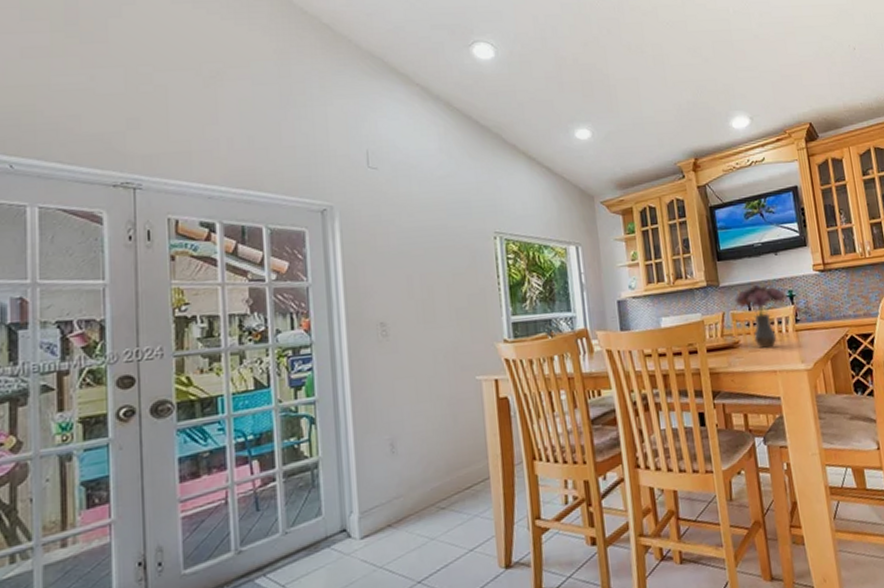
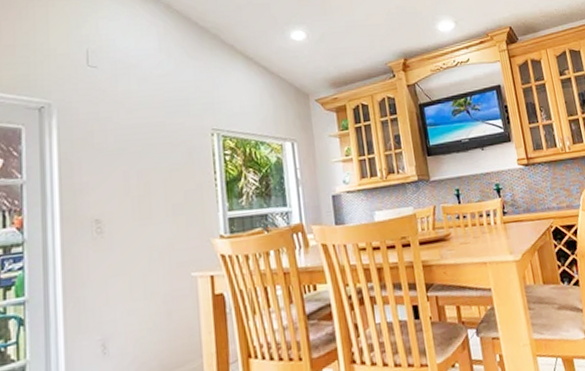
flower arrangement: present [733,284,788,348] -> none [443,178,495,241]

